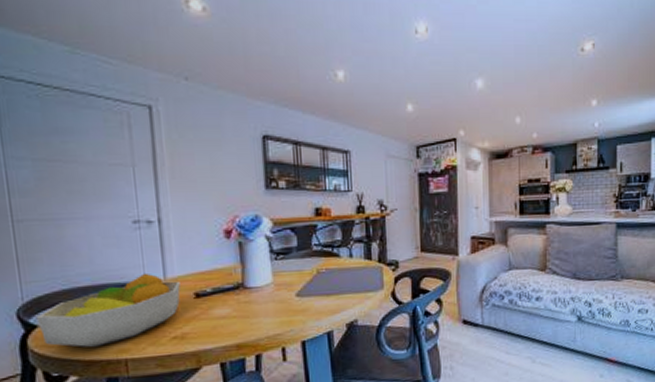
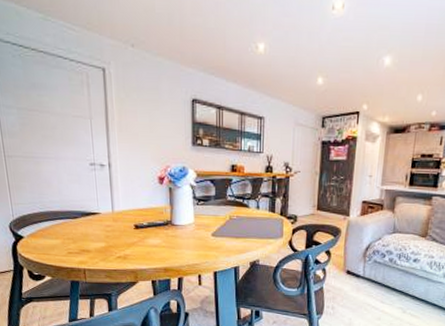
fruit bowl: present [35,273,181,347] -> none [22,205,124,257]

